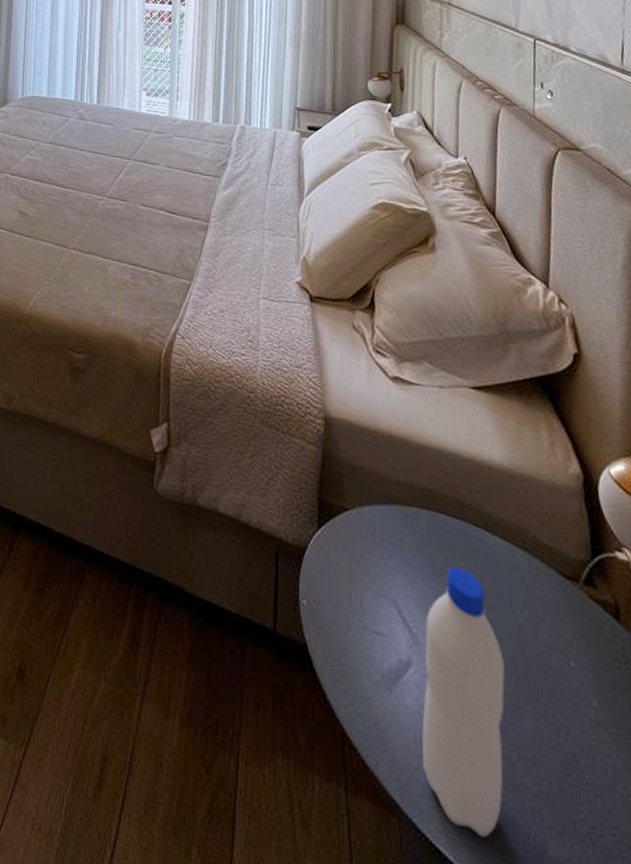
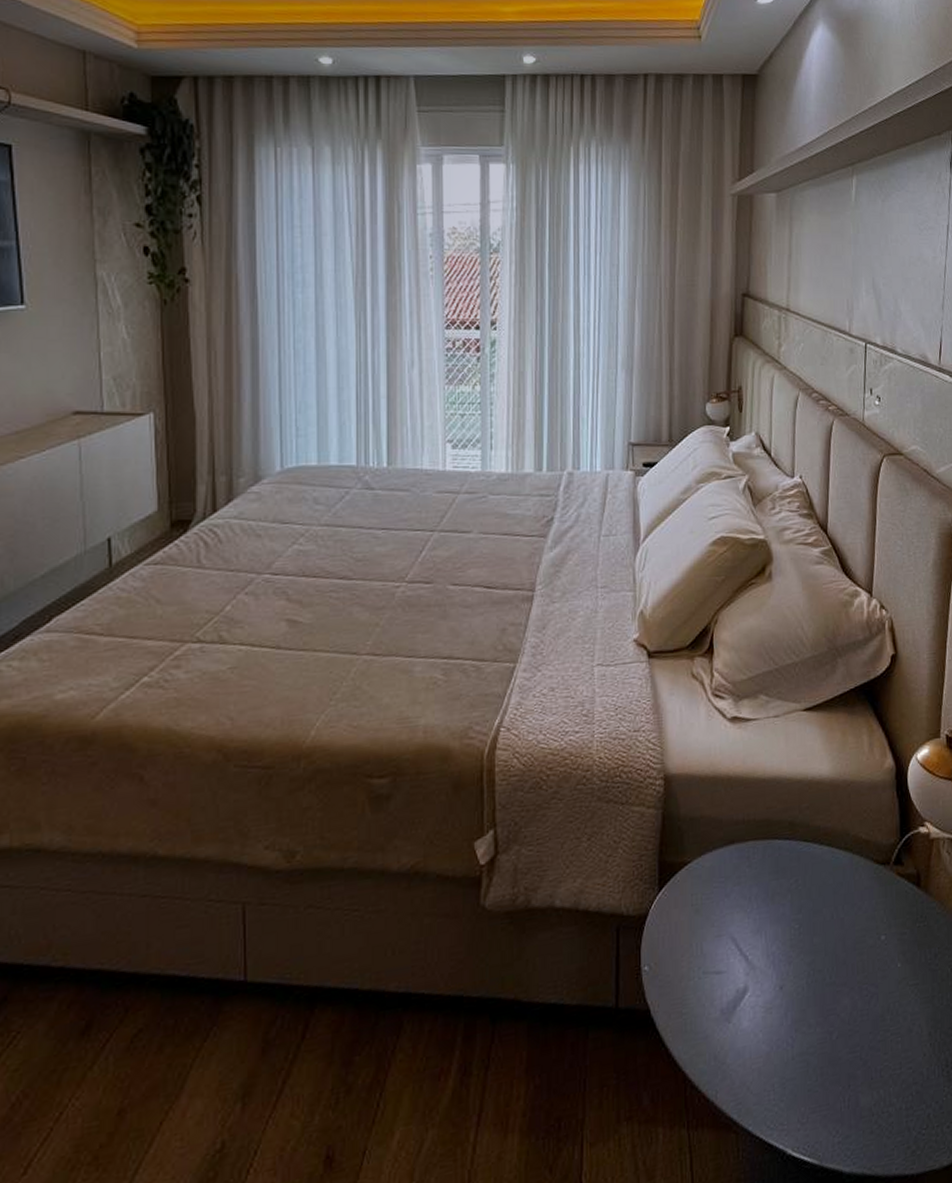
water bottle: present [422,567,505,839] -> none [757,885,828,1118]

